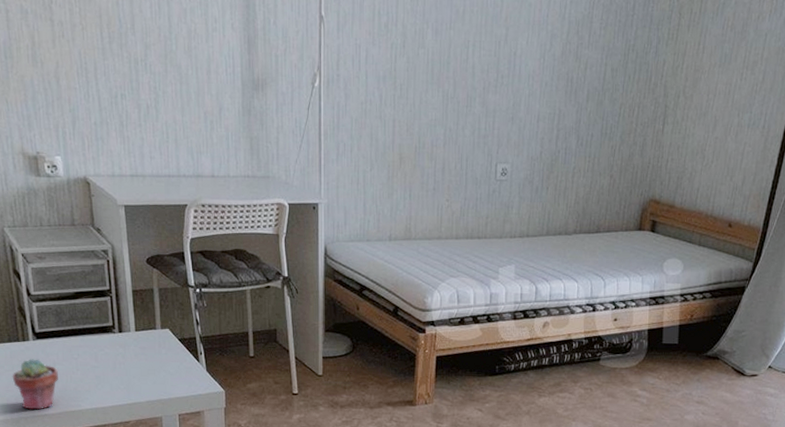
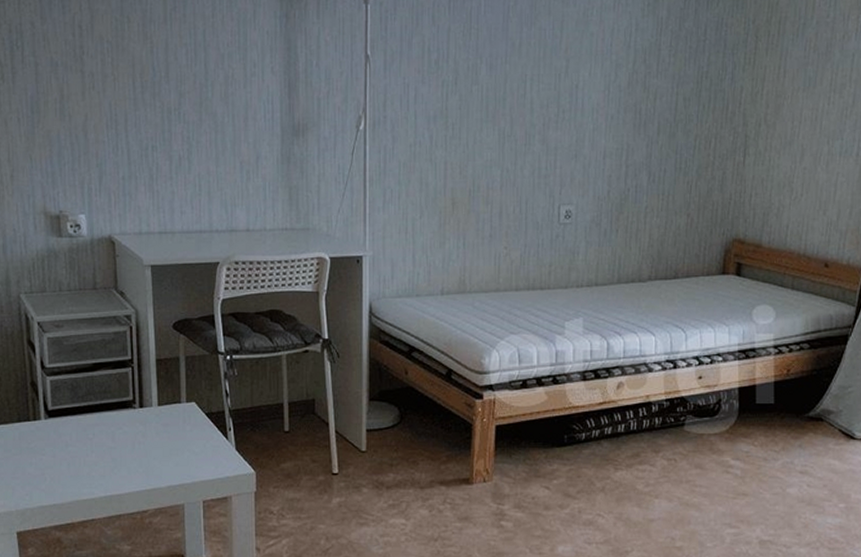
potted succulent: present [12,359,58,410] -> none [19,440,70,499]

